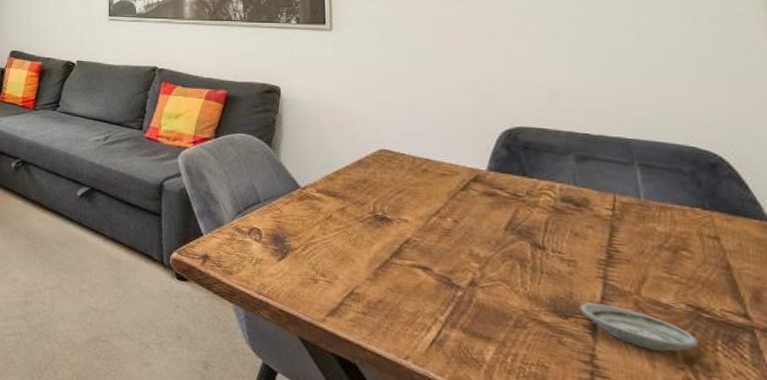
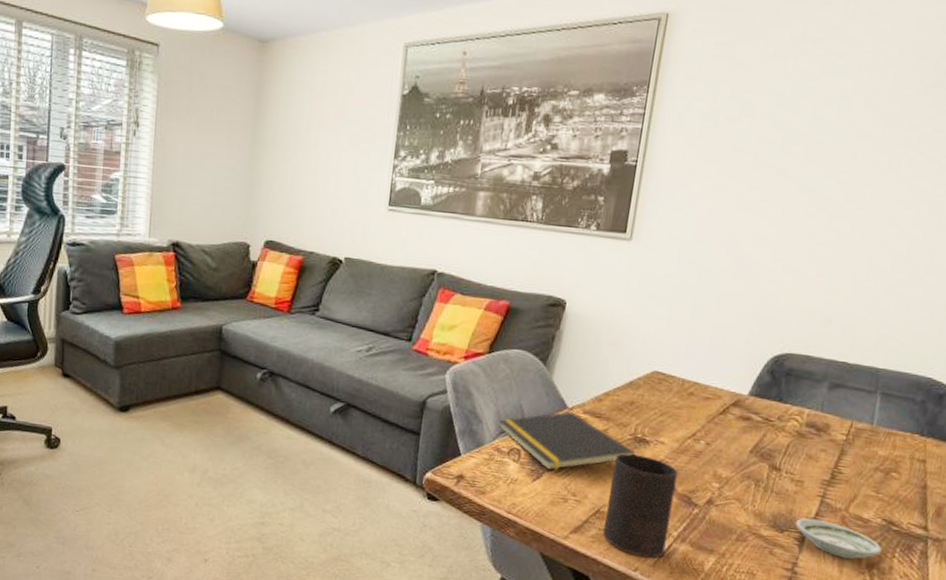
notepad: none [235,191,380,250] -> present [499,412,636,471]
cup: none [358,232,435,345] -> present [603,453,678,558]

